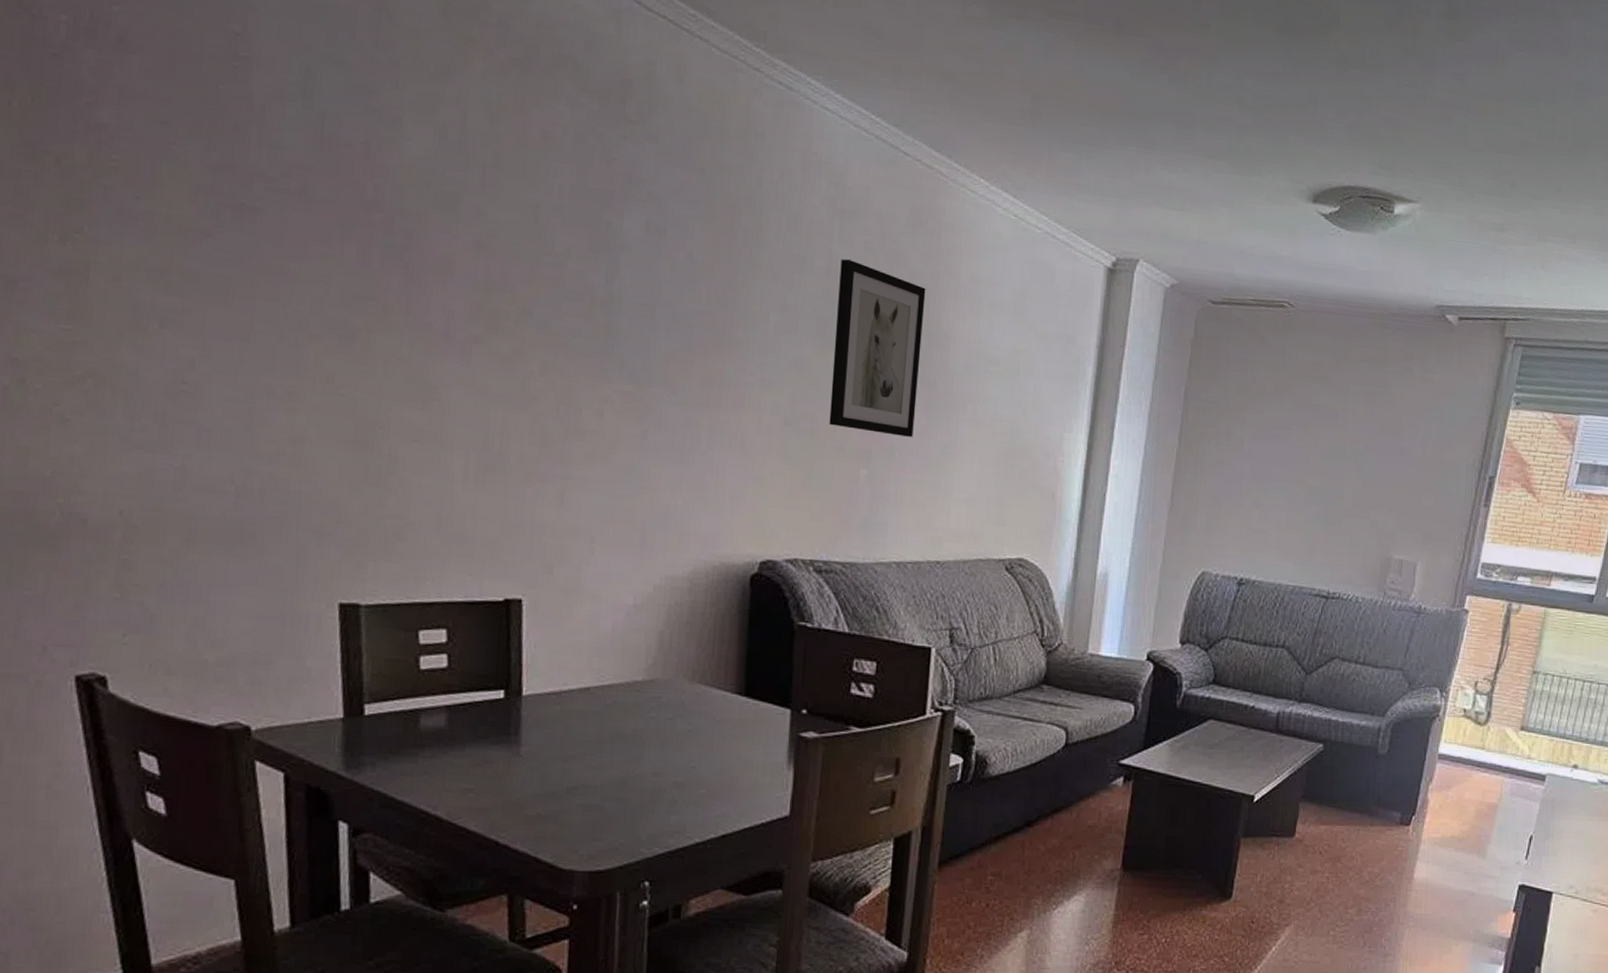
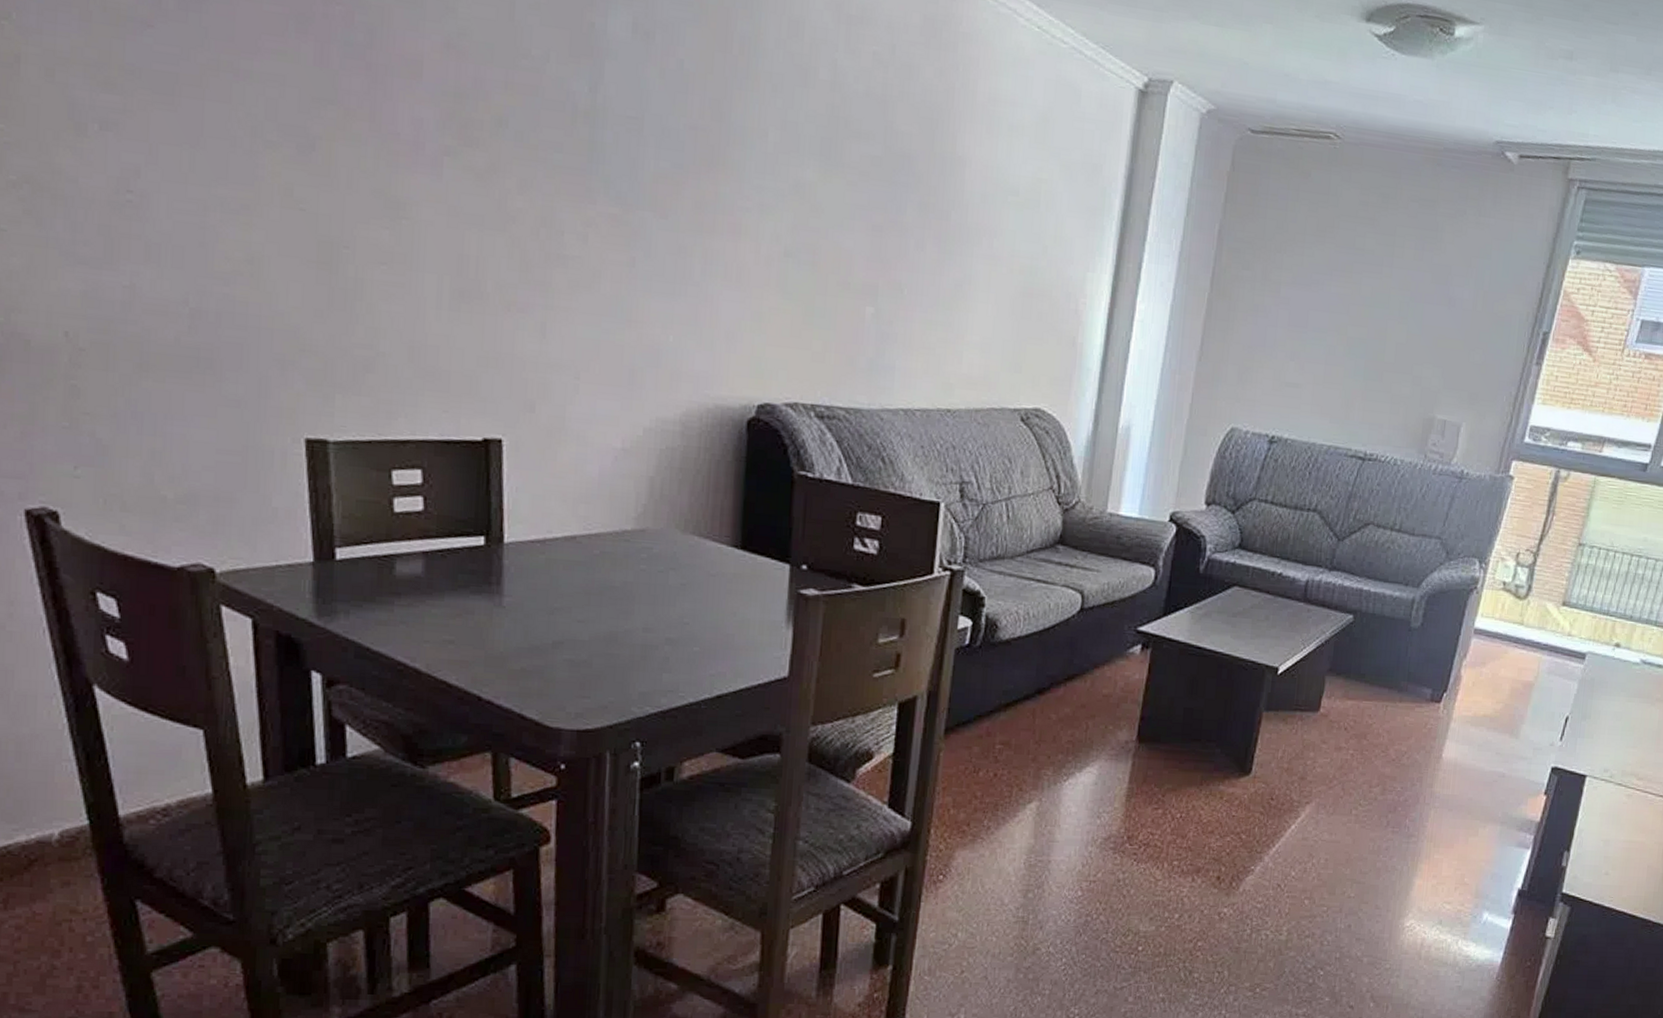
wall art: present [829,259,926,437] -> none [833,71,940,273]

